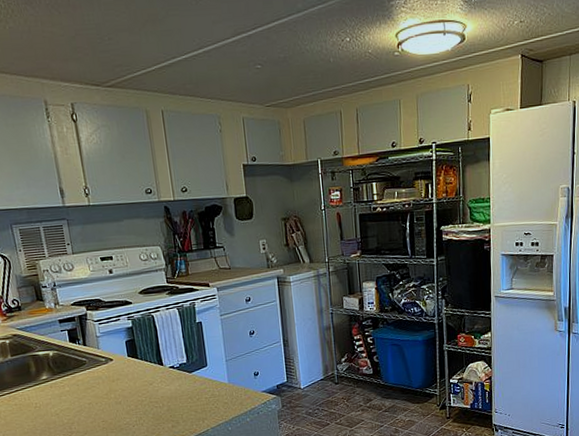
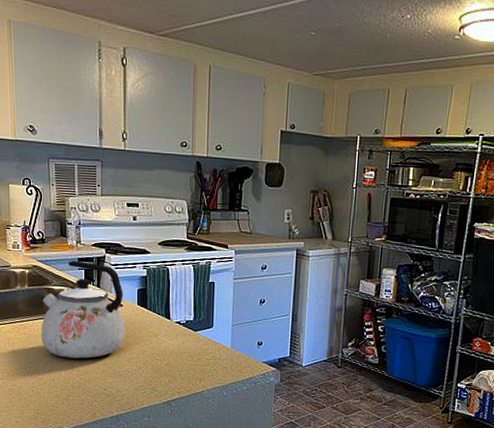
kettle: none [29,322,121,422] -> present [41,260,125,359]

